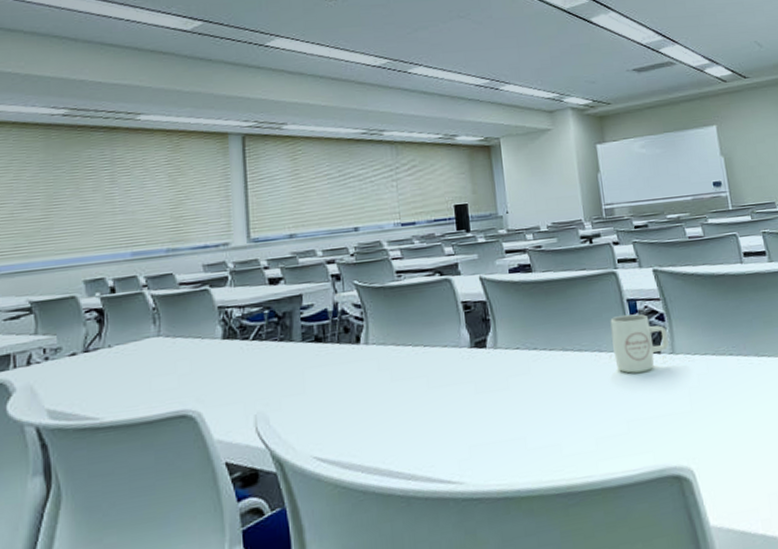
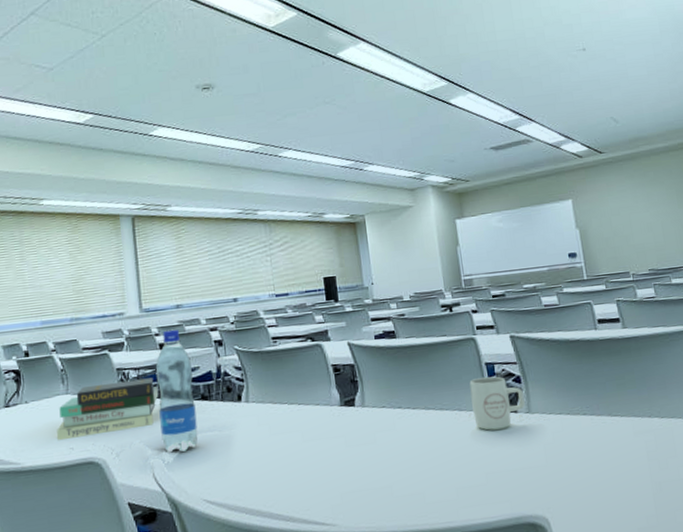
books: none [145,316,266,391] -> present [57,377,159,441]
bottle: none [263,262,310,404] -> present [155,329,198,453]

